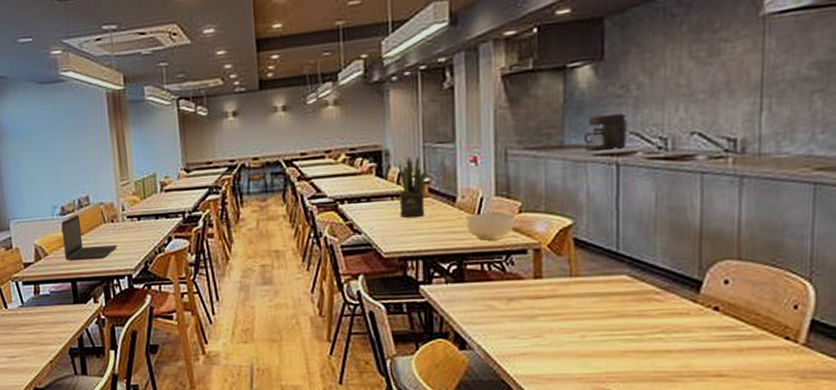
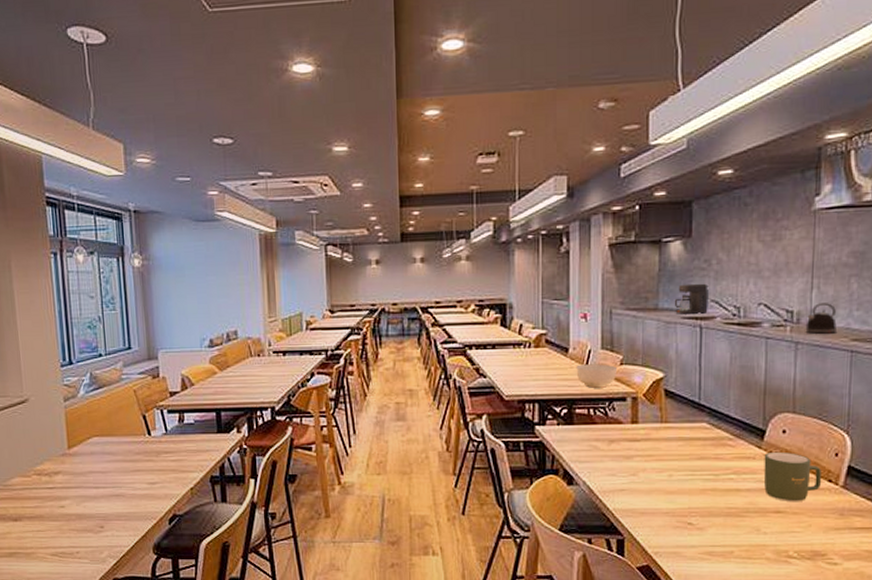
laptop: present [61,214,118,260] -> none [209,347,263,391]
potted plant: present [397,156,427,218] -> none [520,310,544,366]
mug: none [700,305,776,365] -> present [763,451,821,503]
kettle: none [753,126,796,165] -> present [805,303,838,334]

